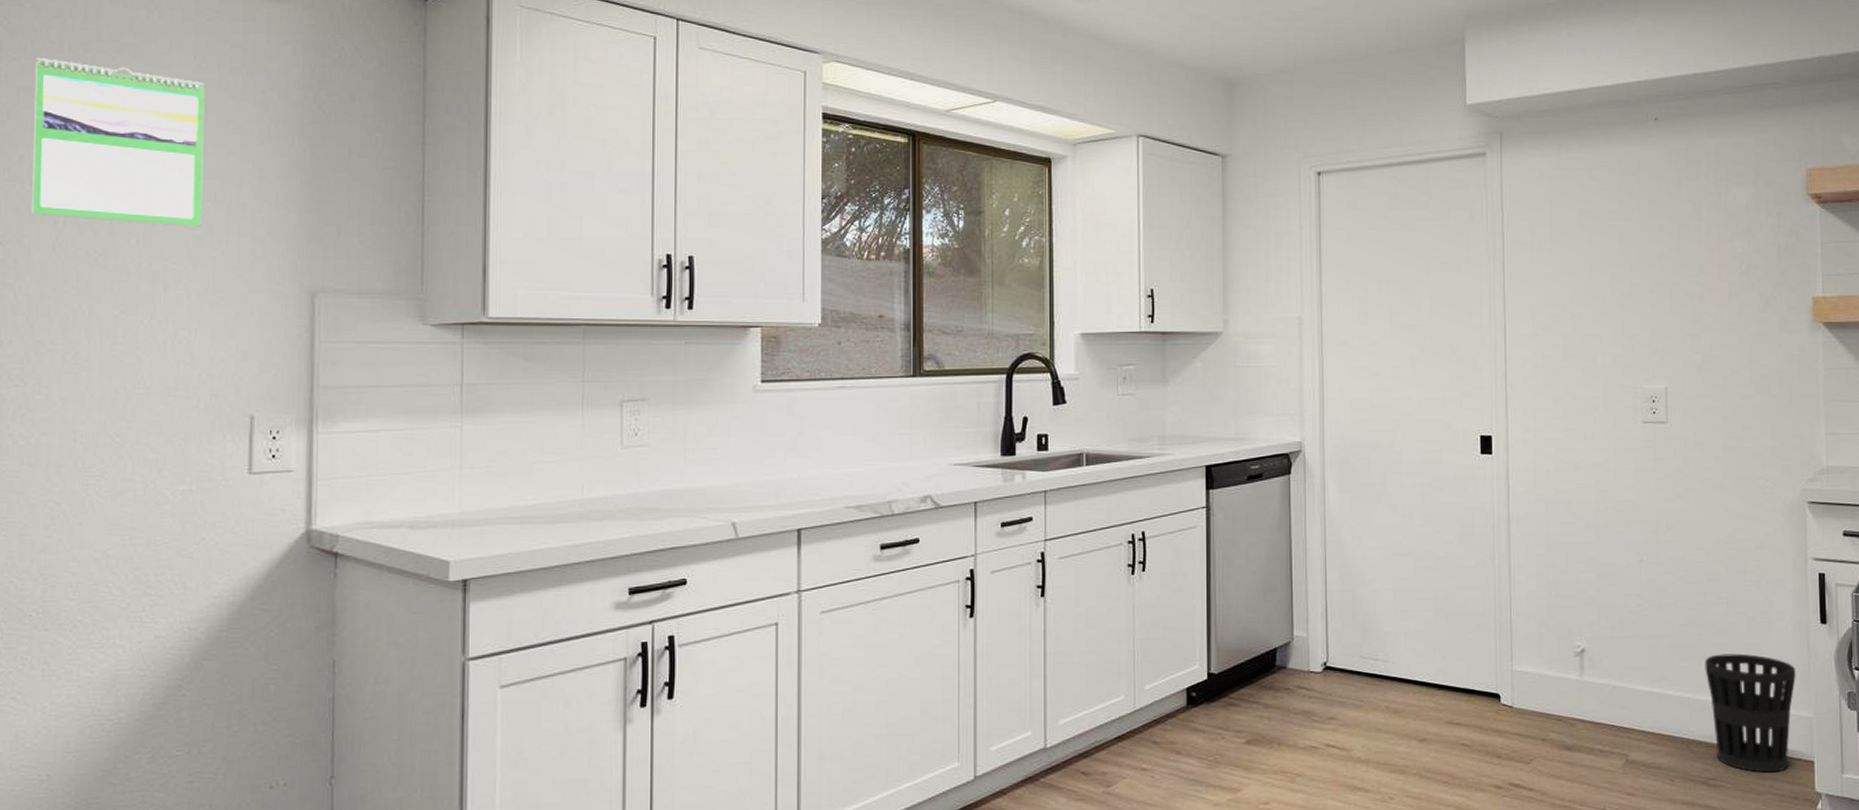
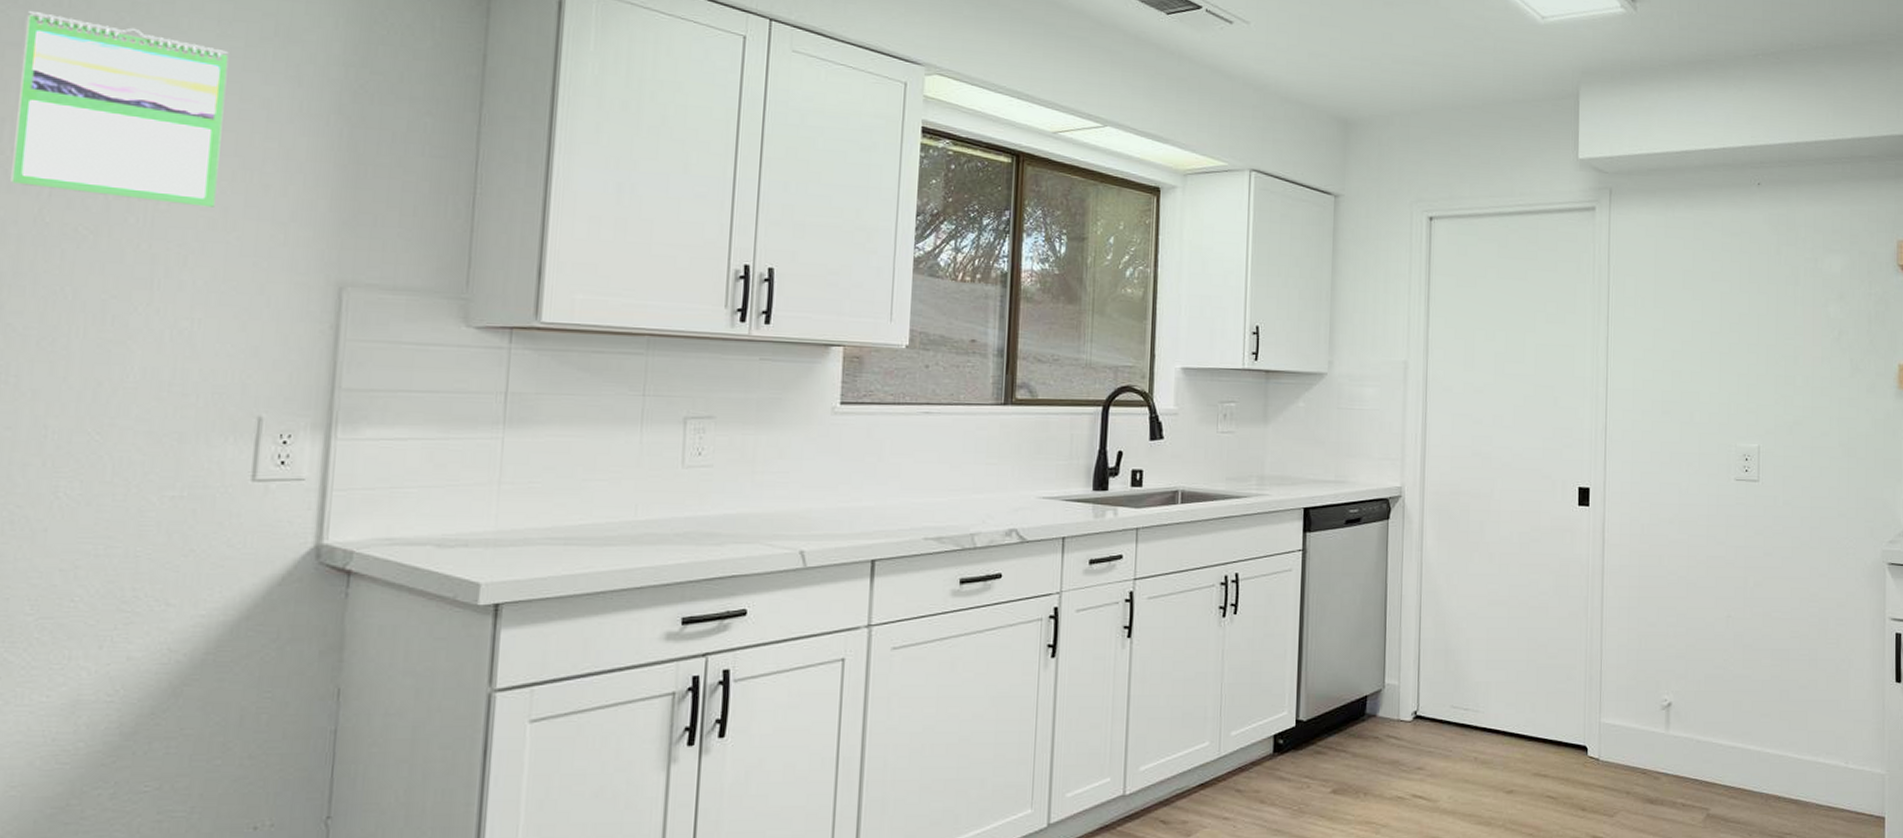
wastebasket: present [1705,653,1797,773] -> none [1785,710,1872,828]

